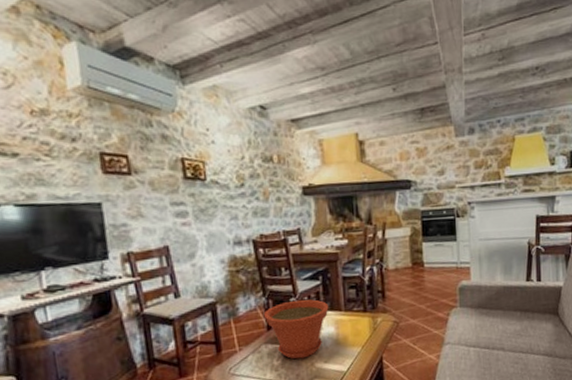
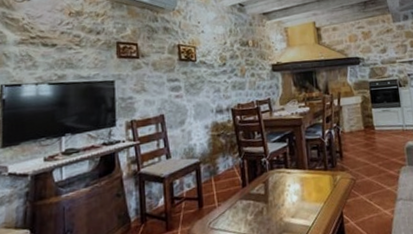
plant pot: present [263,299,329,360] -> none [239,159,295,215]

